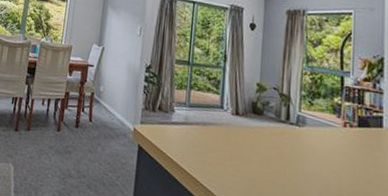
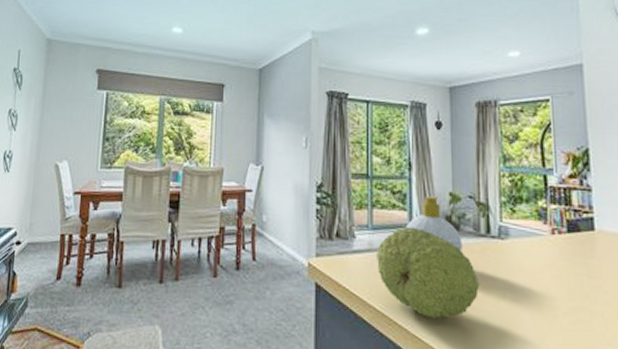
fruit: none [190,107,277,186] -> present [377,227,480,319]
soap bottle: none [217,84,264,133] -> present [405,195,462,252]

